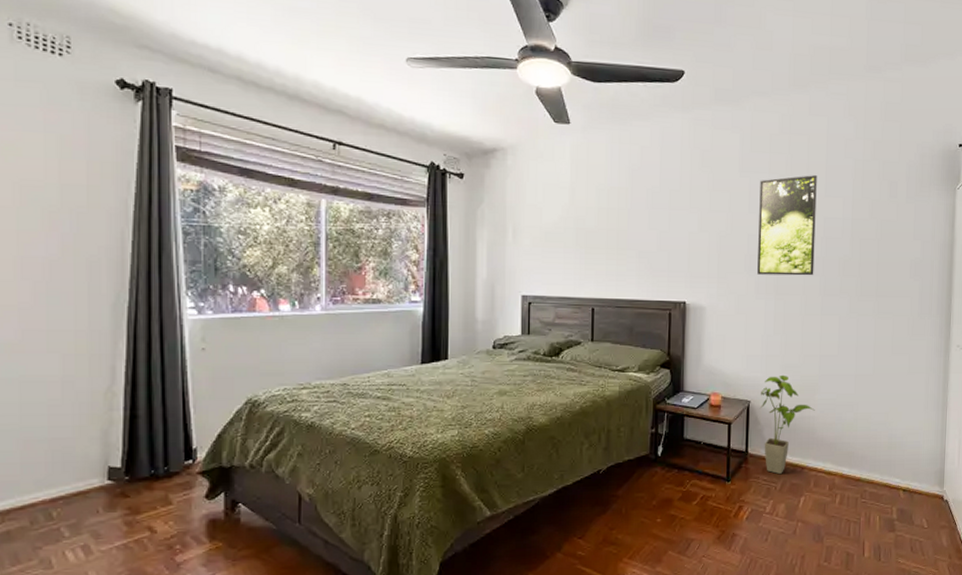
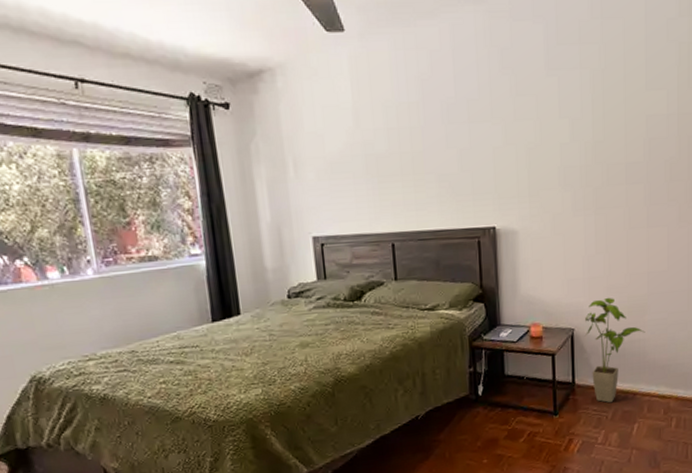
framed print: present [757,175,817,276] -> none [570,66,637,189]

